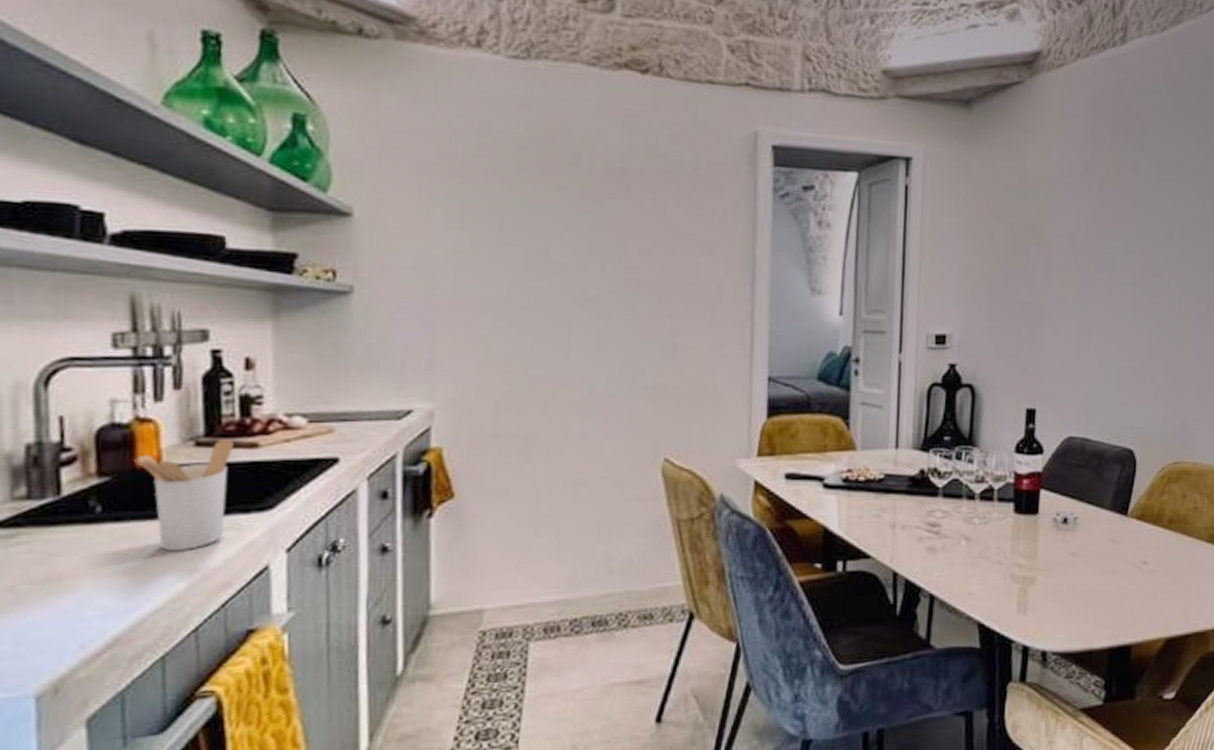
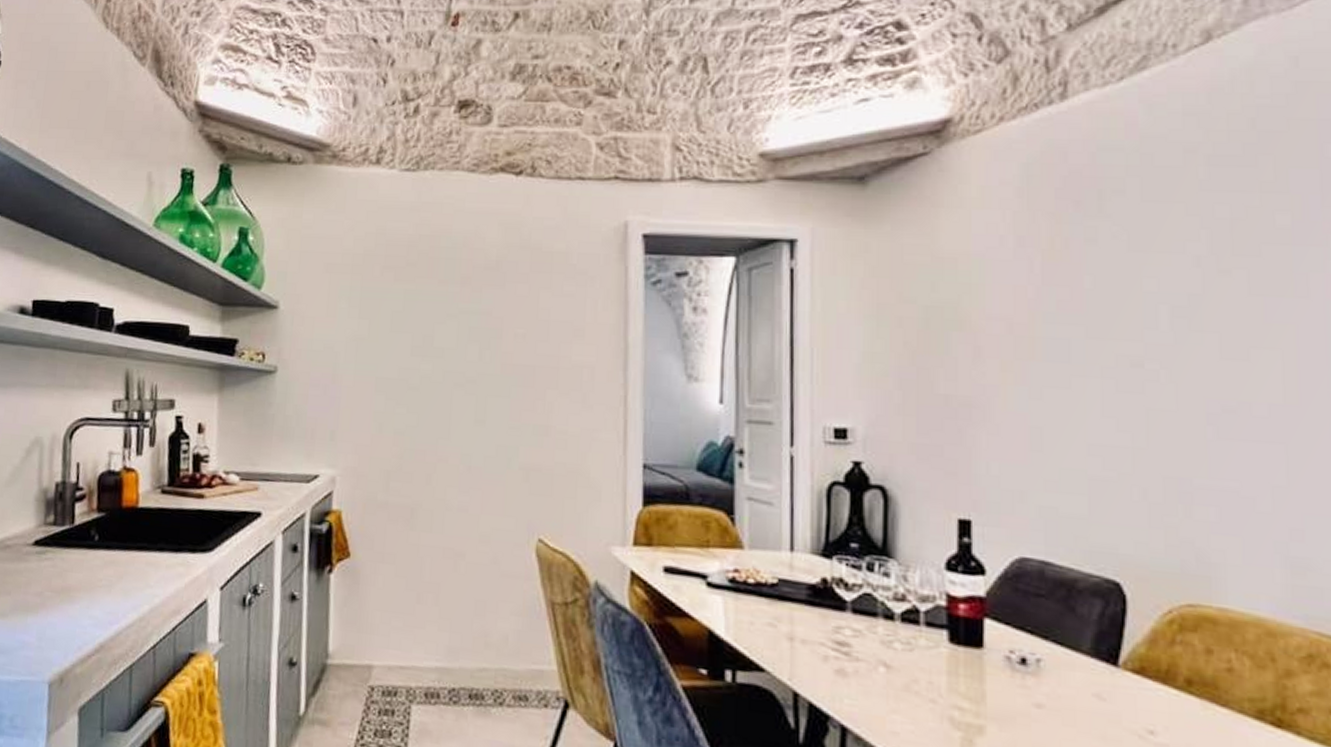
utensil holder: present [134,439,234,552] -> none [121,489,187,579]

